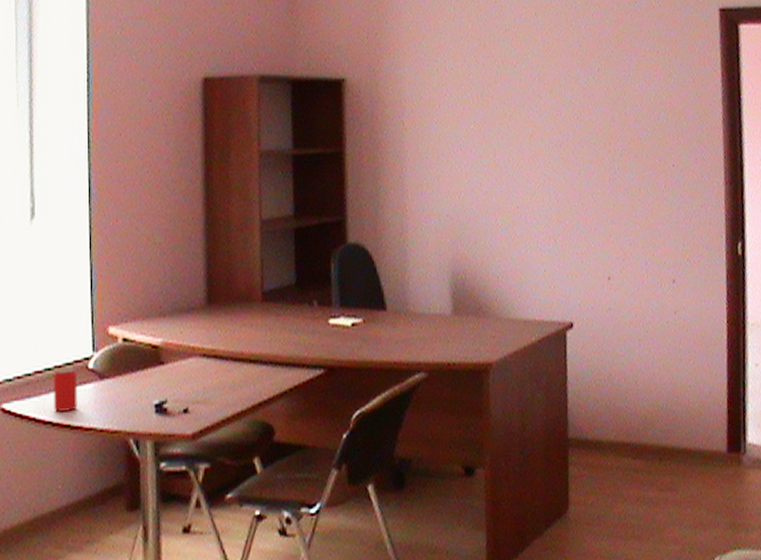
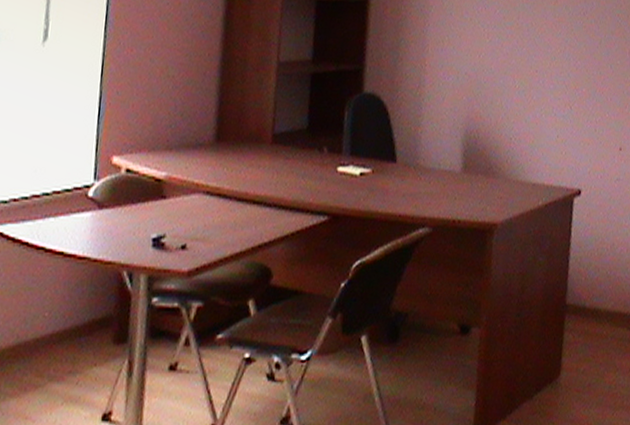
beverage can: present [53,368,78,412] -> none [48,195,76,238]

